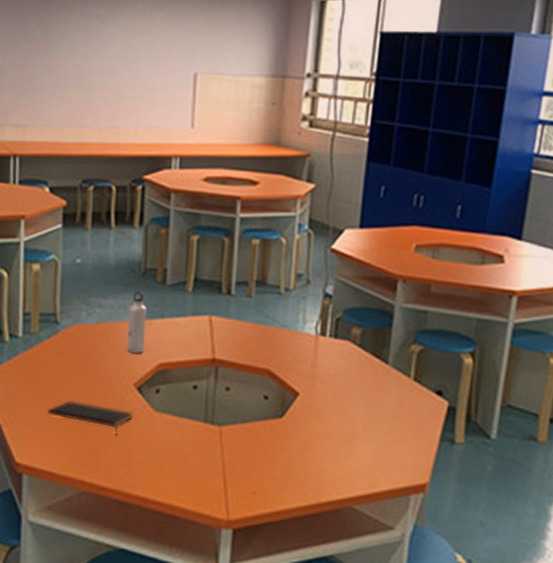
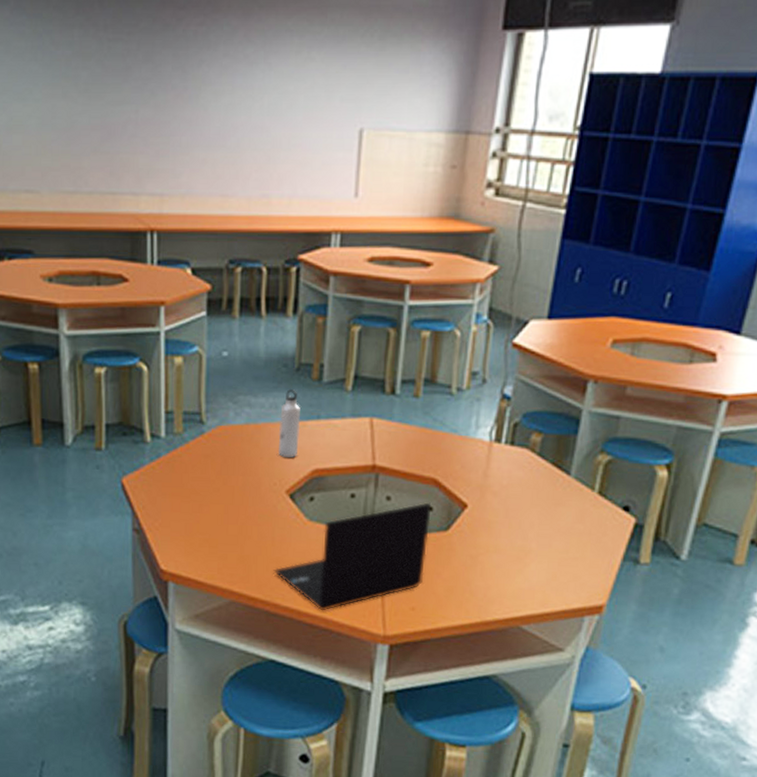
notepad: present [48,401,133,436] -> none [193,507,285,545]
laptop: none [122,392,267,498] -> present [273,502,432,611]

